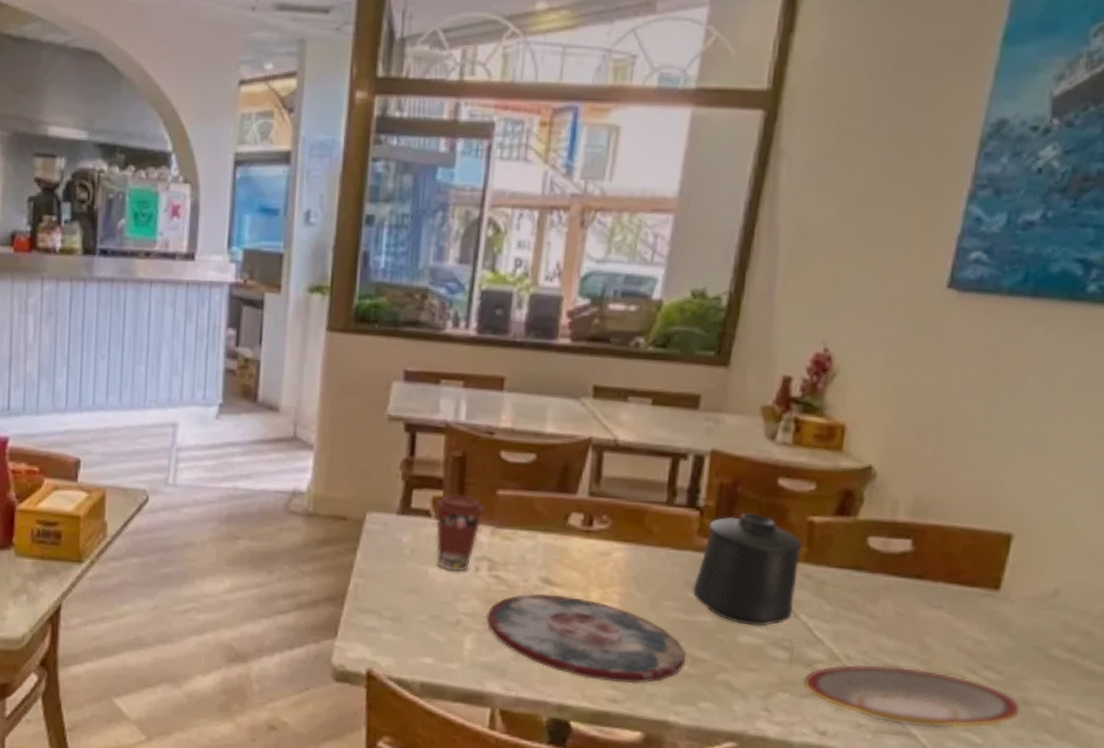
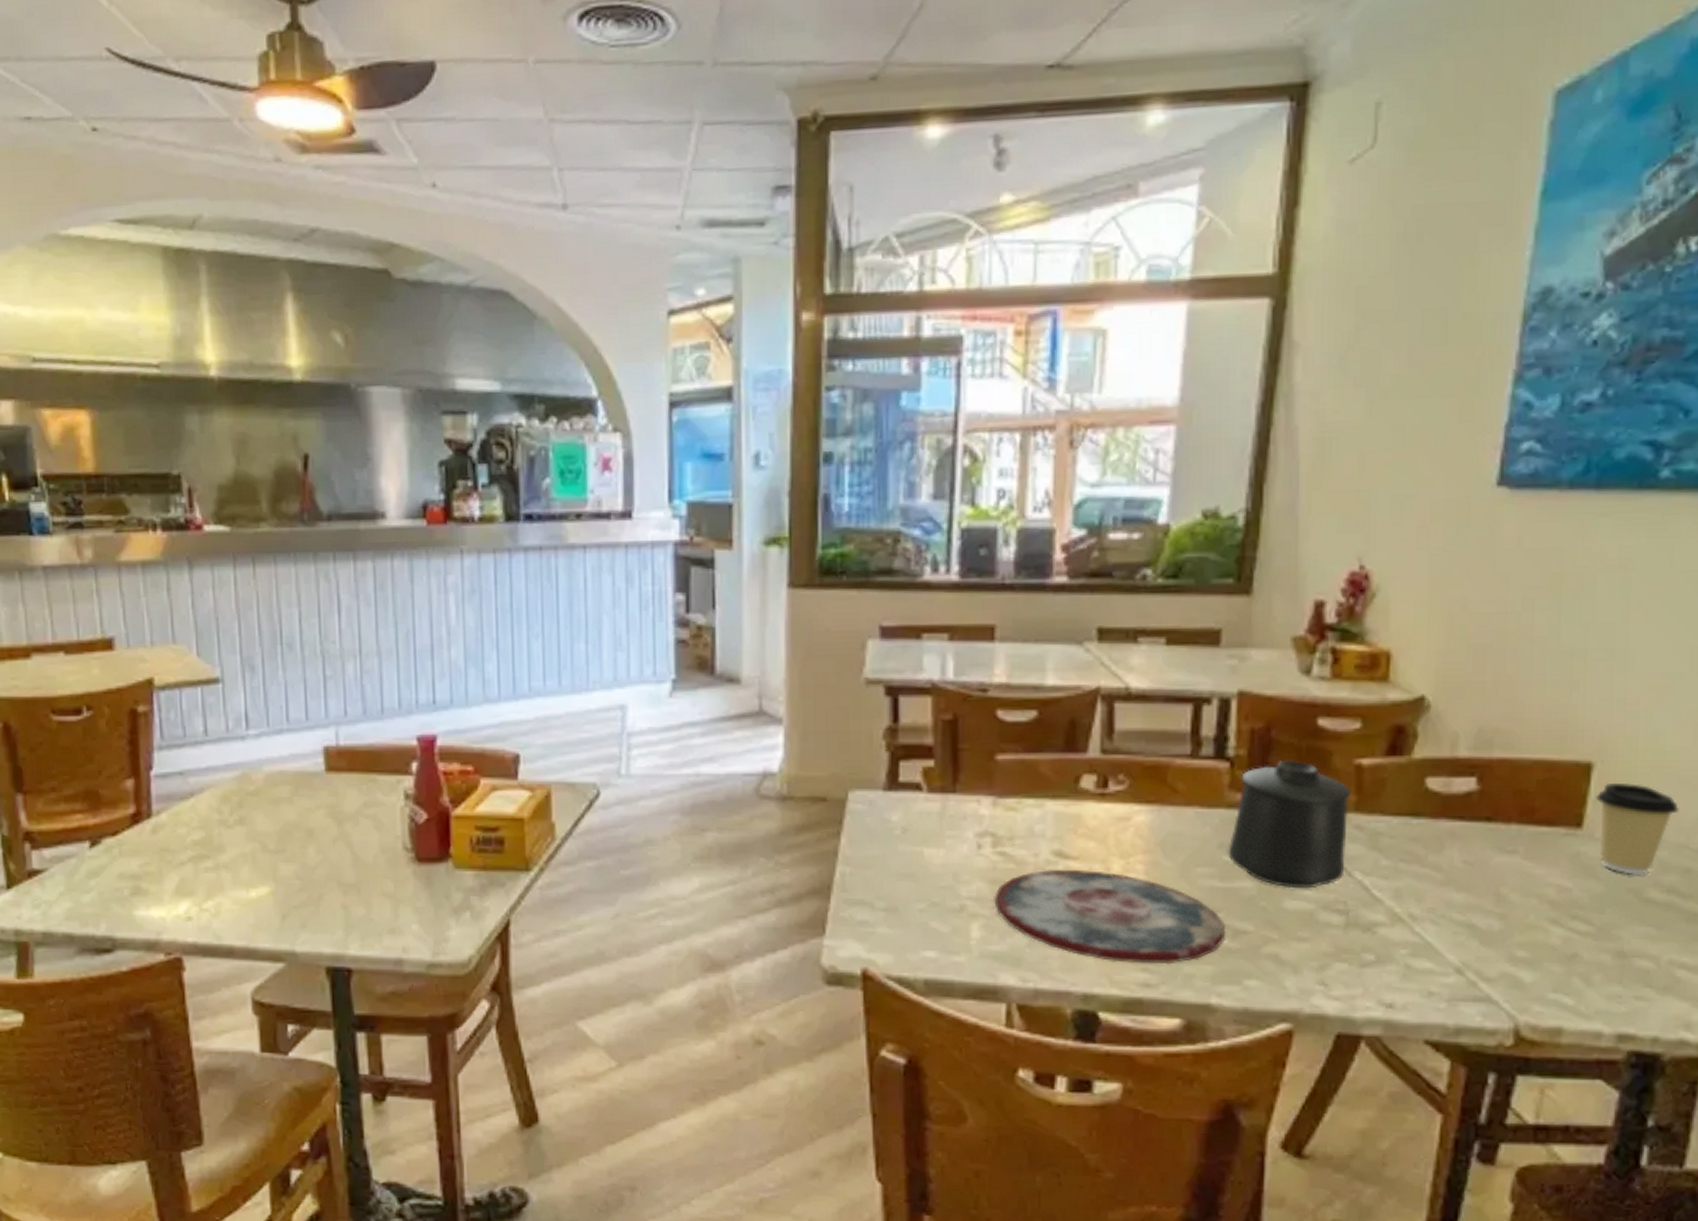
coffee cup: present [435,494,486,572] -> none [926,763,985,851]
plate: present [803,663,1021,729] -> none [1363,922,1617,992]
coffee cup: none [1012,553,1085,635] -> present [1596,783,1680,875]

